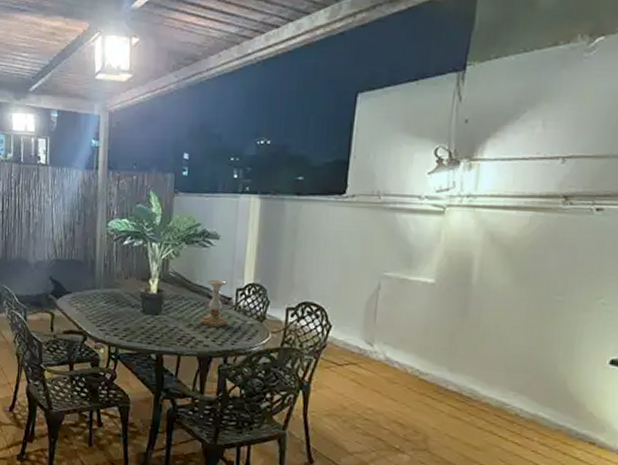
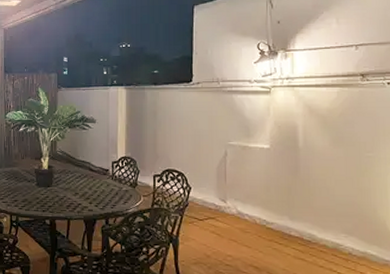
candle holder: present [201,279,228,328] -> none [85,155,107,195]

